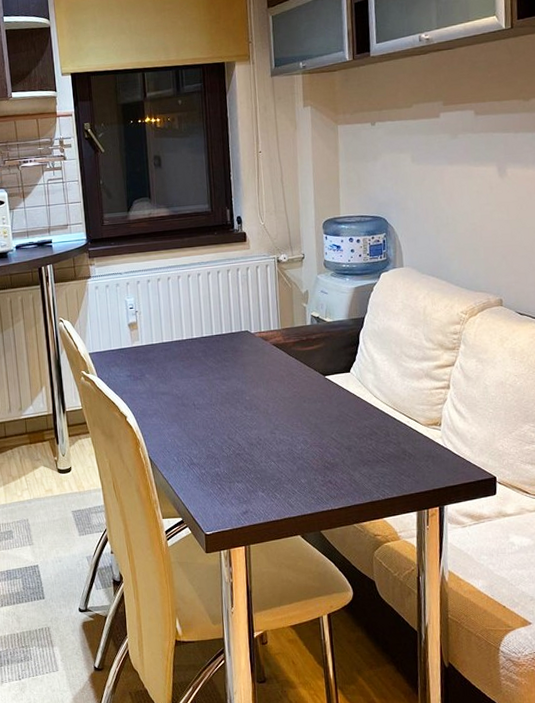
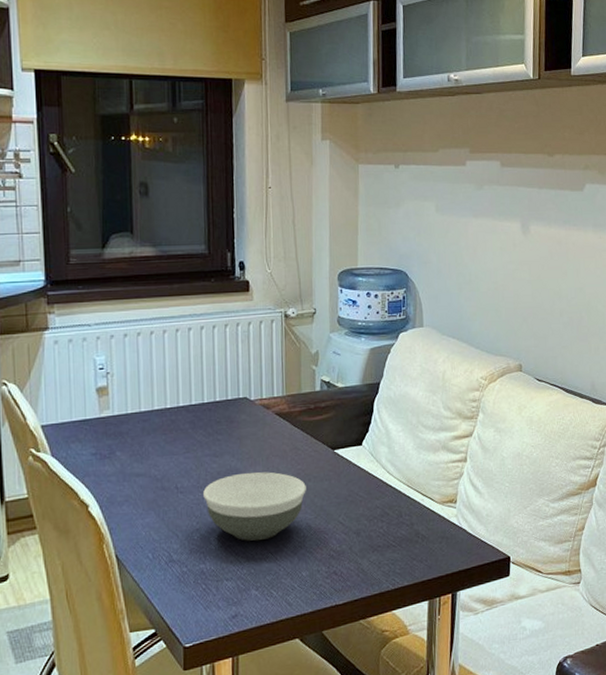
bowl: none [215,393,302,451] -> present [203,472,306,541]

